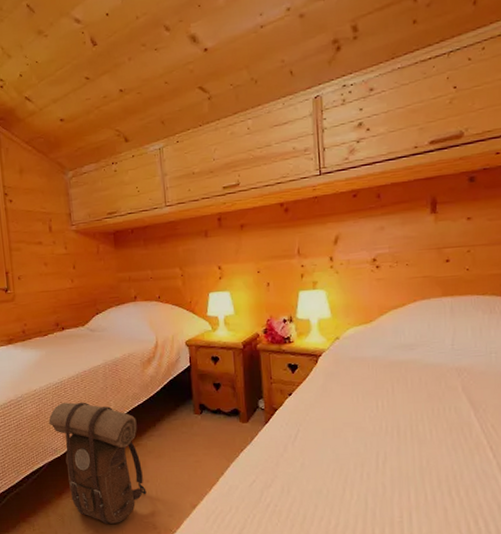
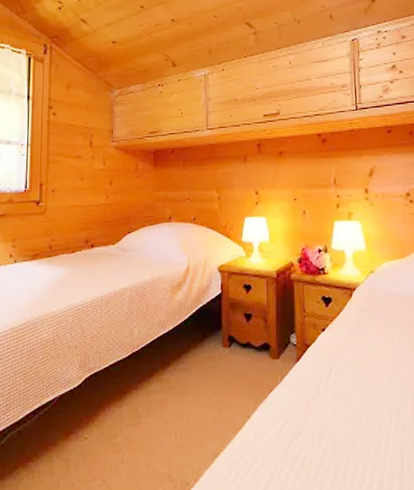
backpack: present [48,402,147,525] -> none [65,327,165,475]

